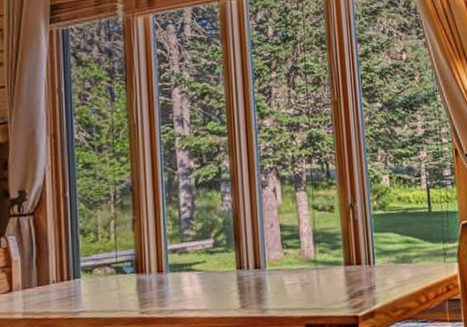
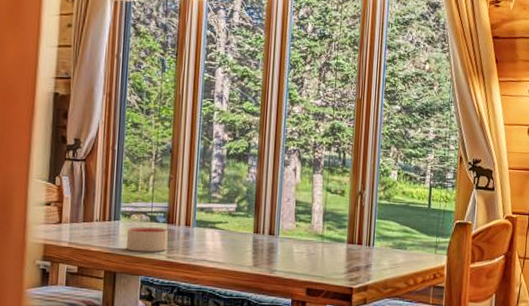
candle: none [90,279,139,312] -> present [126,226,168,253]

